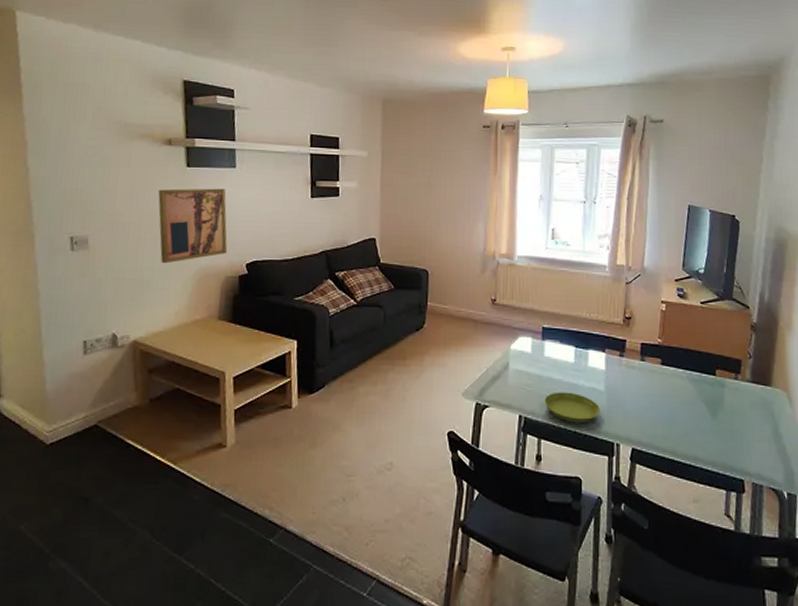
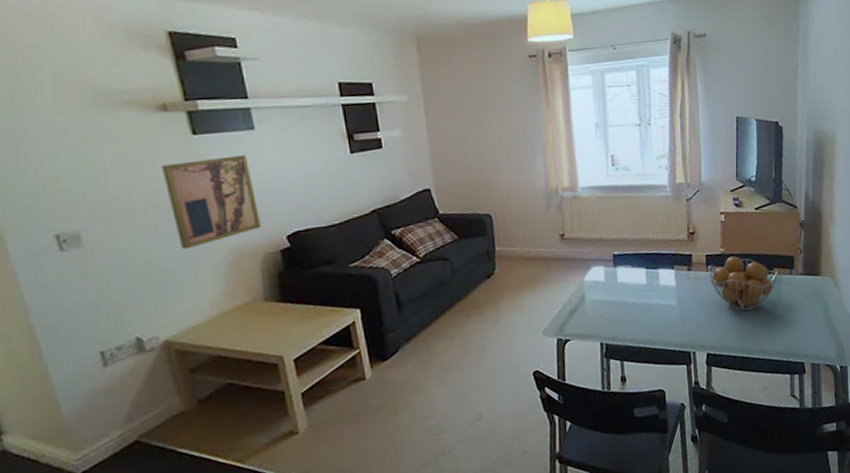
saucer: present [544,392,600,423] -> none [622,312,675,341]
fruit basket: none [642,349,722,410] -> present [707,256,778,311]

